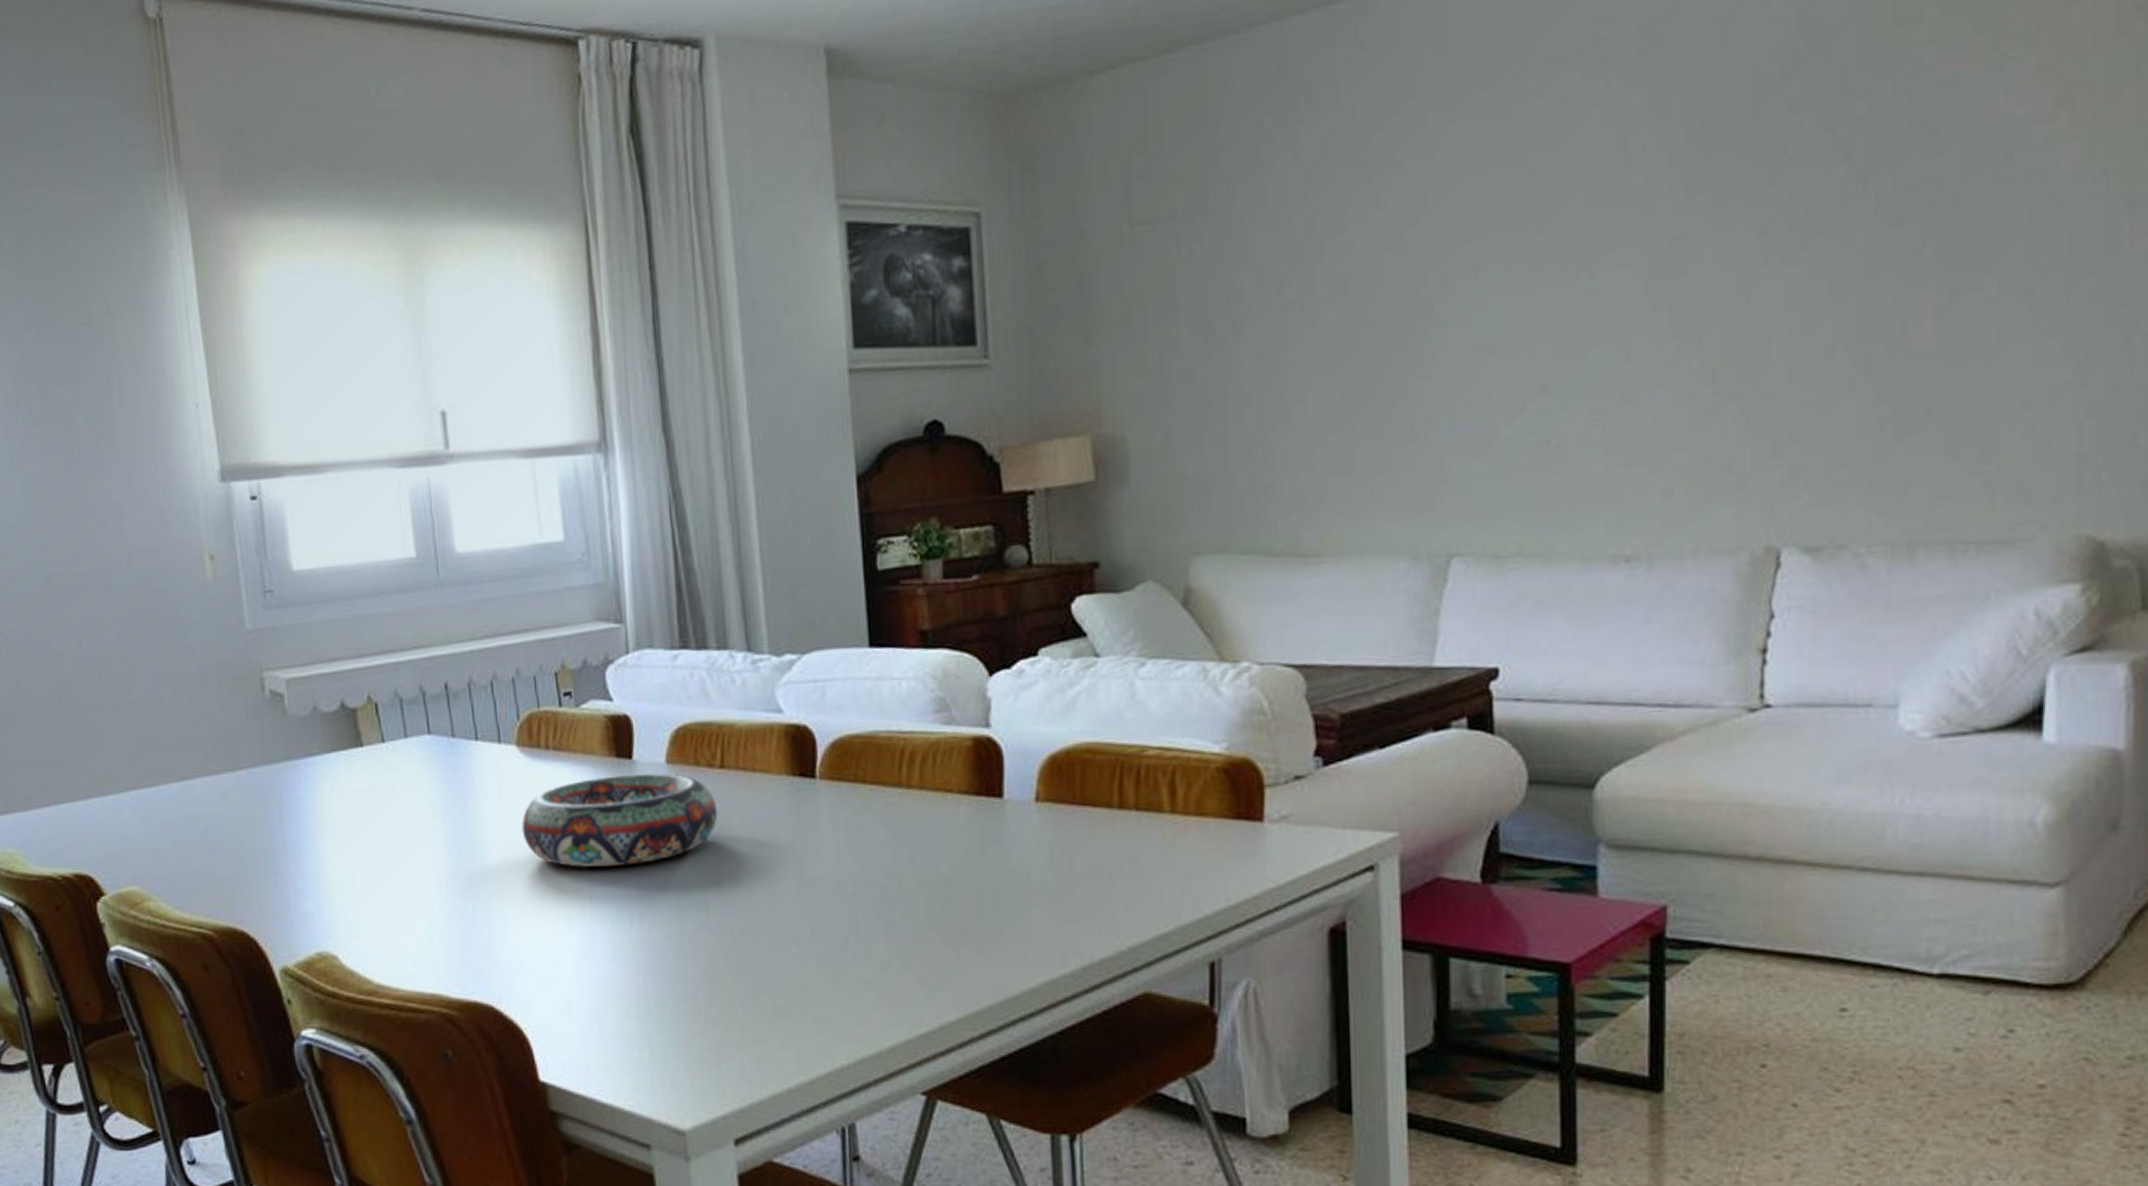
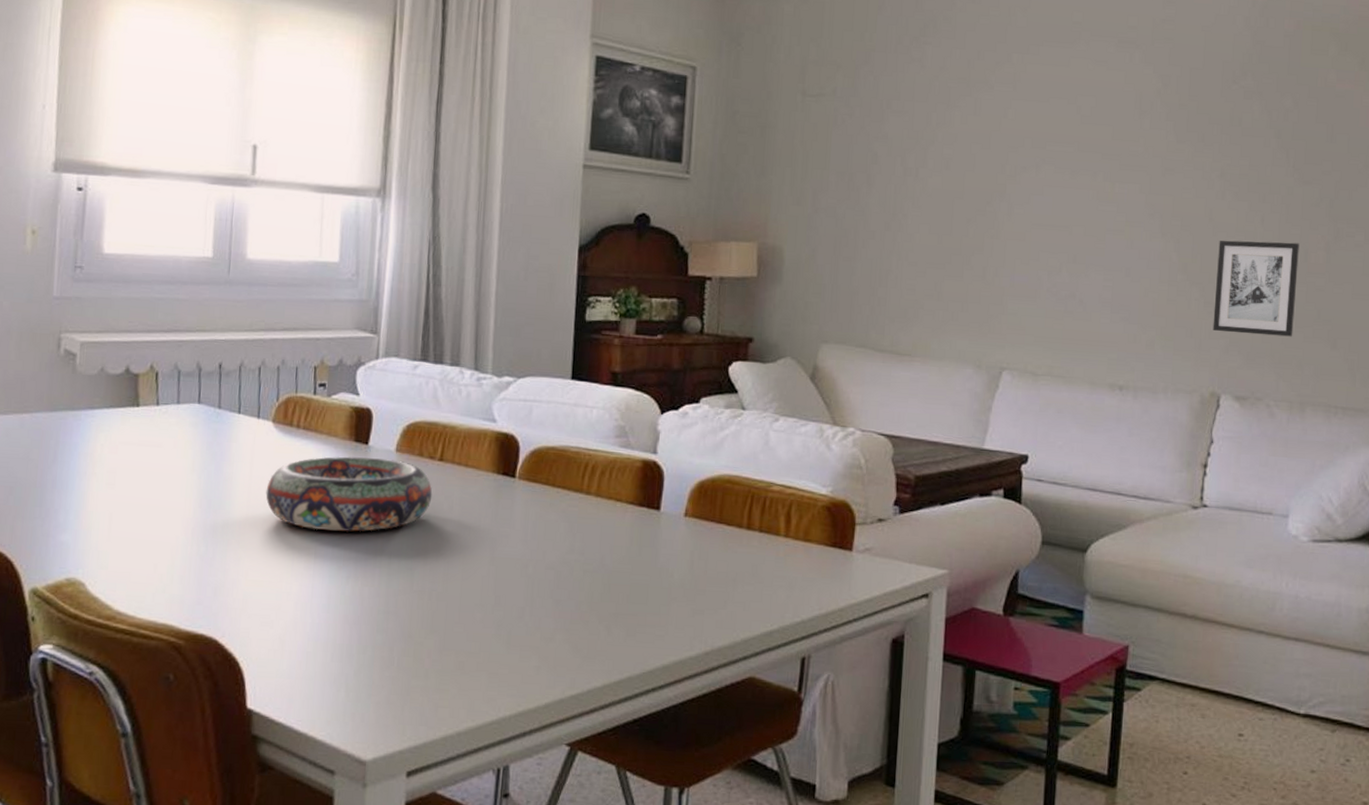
wall art: none [1762,313,1892,459] -> present [1212,240,1299,337]

